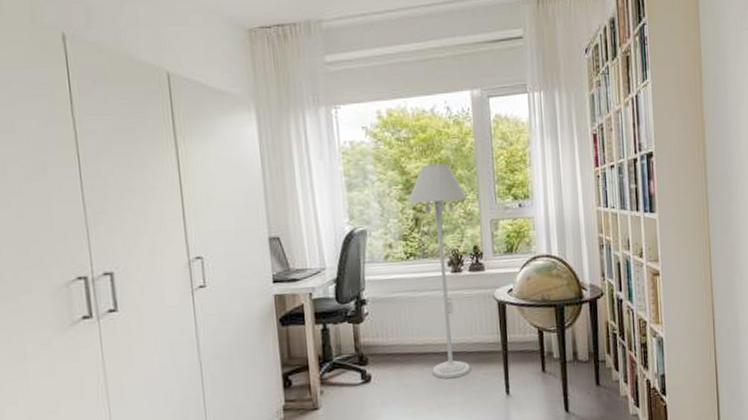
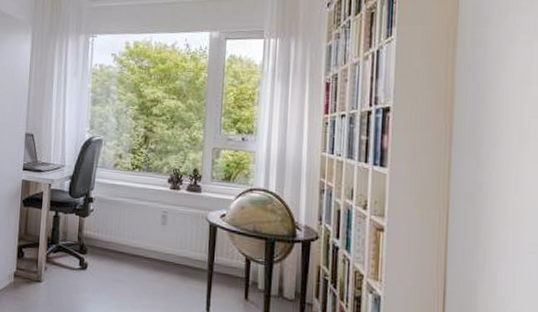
floor lamp: present [407,163,471,379] -> none [140,91,194,285]

